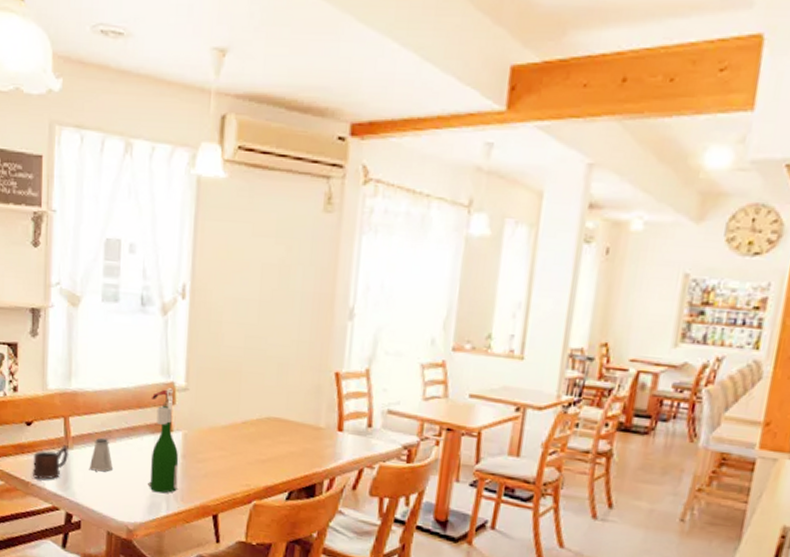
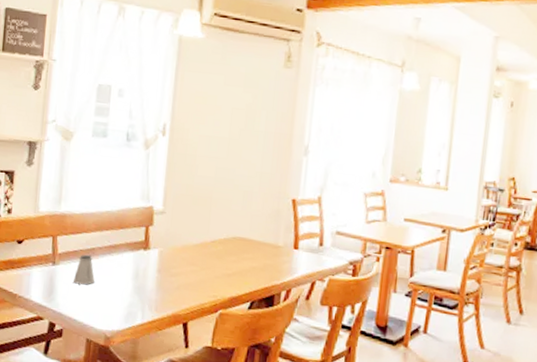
mug: present [33,445,70,480] -> none [21,261,56,292]
wine bottle: present [148,388,179,493] -> none [126,211,155,304]

